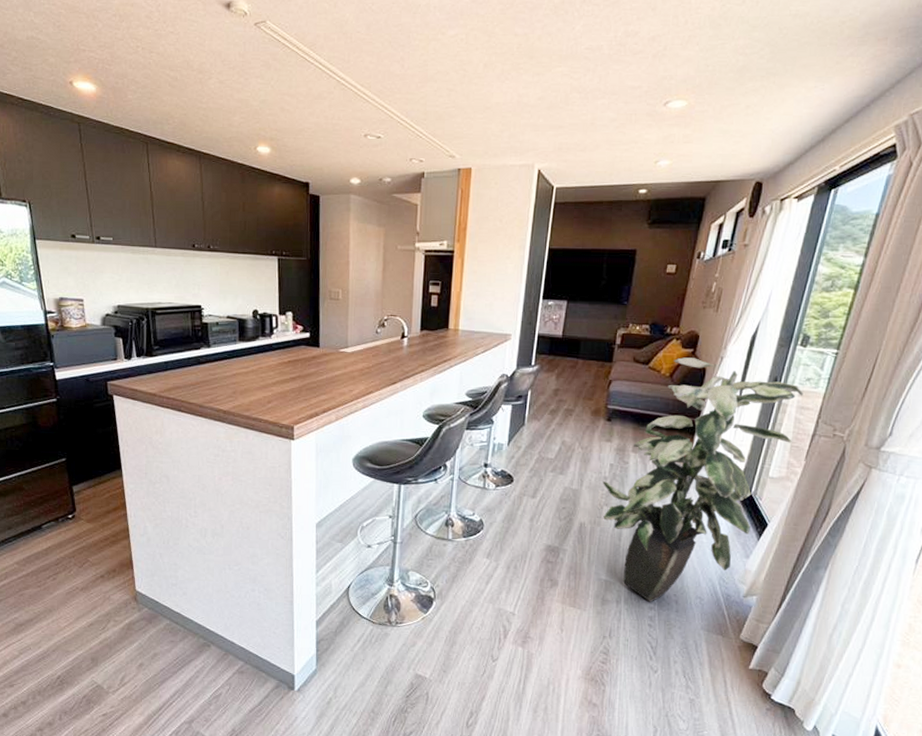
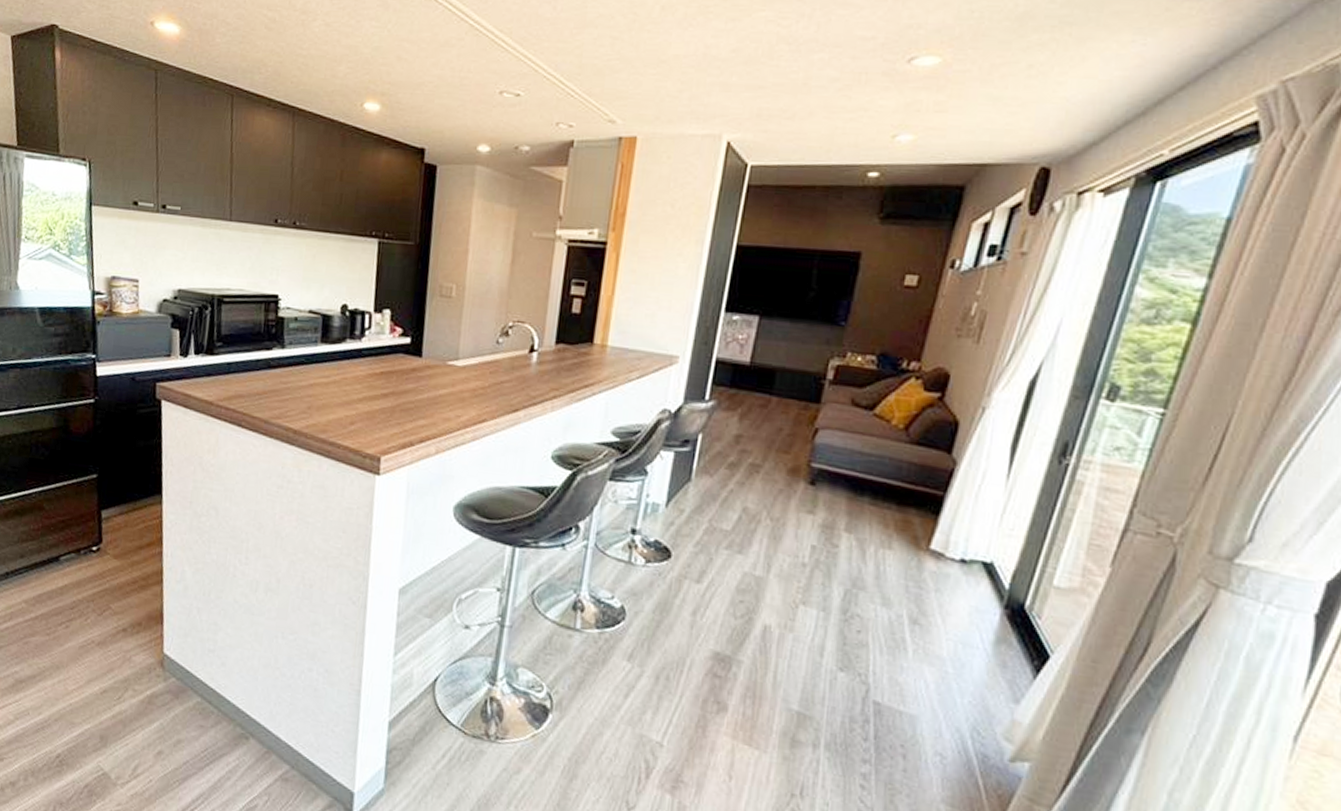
indoor plant: present [602,357,803,602] -> none [798,404,1110,752]

